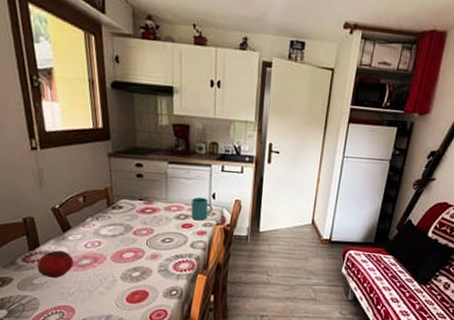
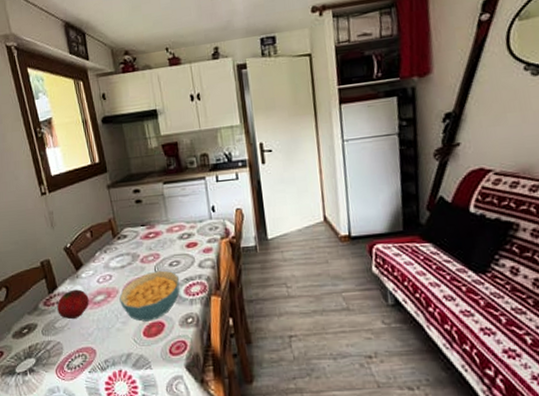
cereal bowl: none [106,244,170,289] -> present [119,270,180,322]
cup: present [191,197,212,221] -> none [191,212,214,238]

